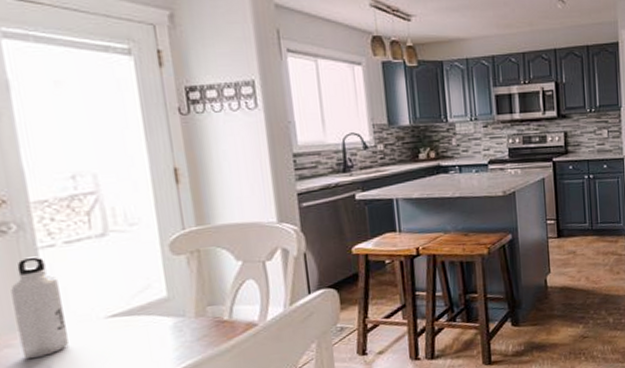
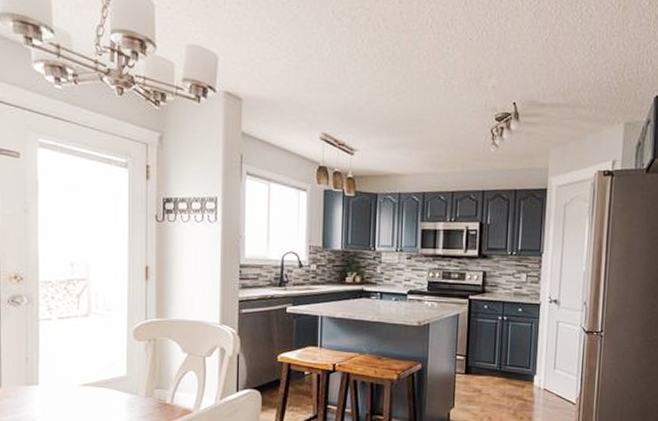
water bottle: present [10,256,69,359] -> none [16,326,50,411]

